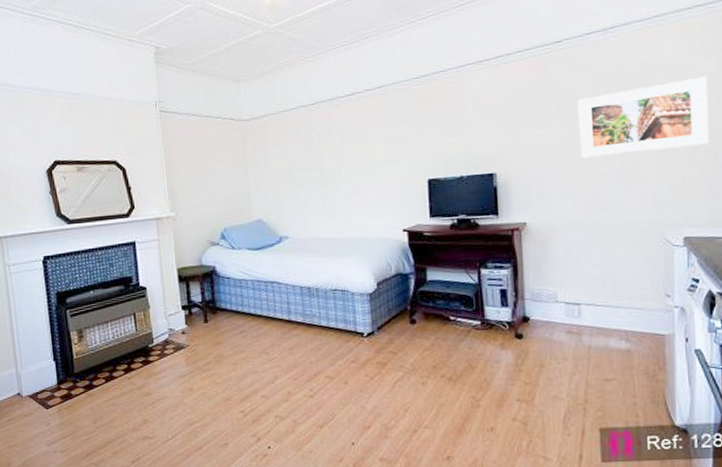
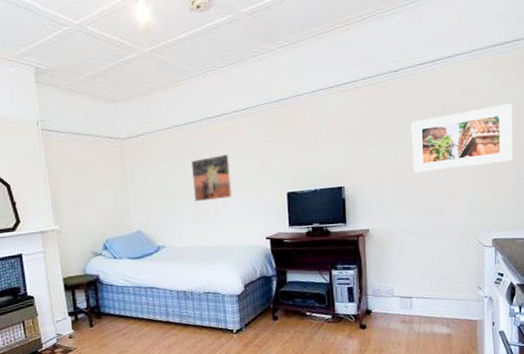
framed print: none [318,136,365,189] -> present [191,154,233,202]

